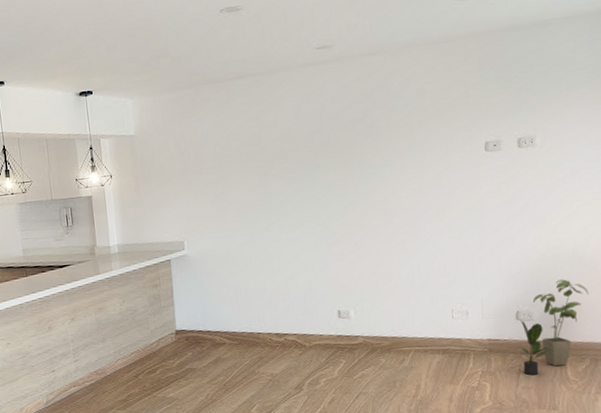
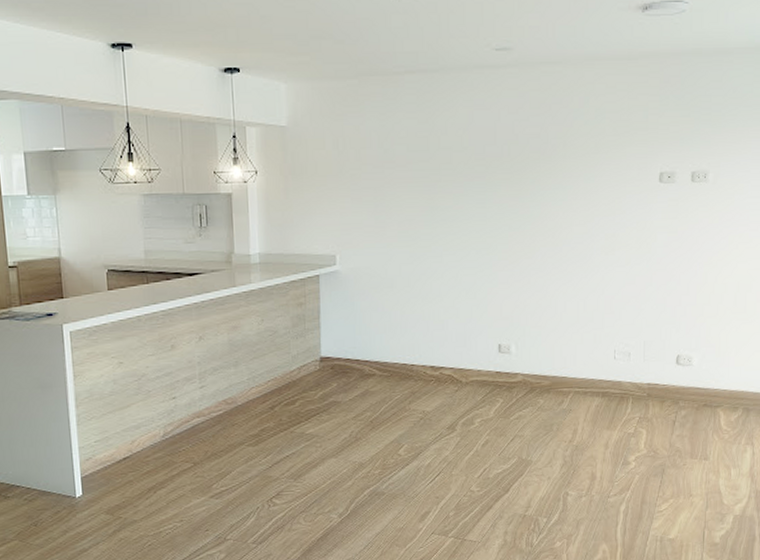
potted plant: present [518,320,551,375] -> none [676,365,707,423]
house plant: present [532,279,589,367] -> none [693,324,747,415]

